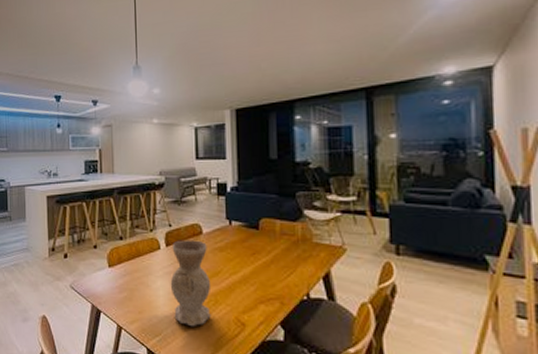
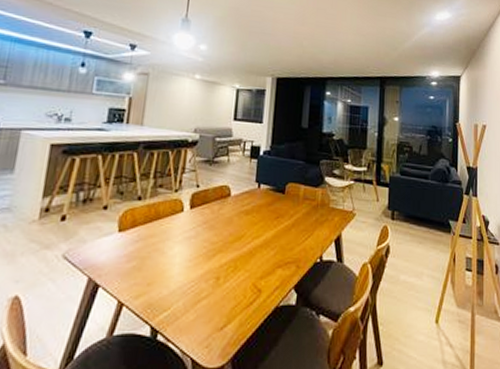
vase: present [170,240,211,327] -> none [188,202,234,298]

